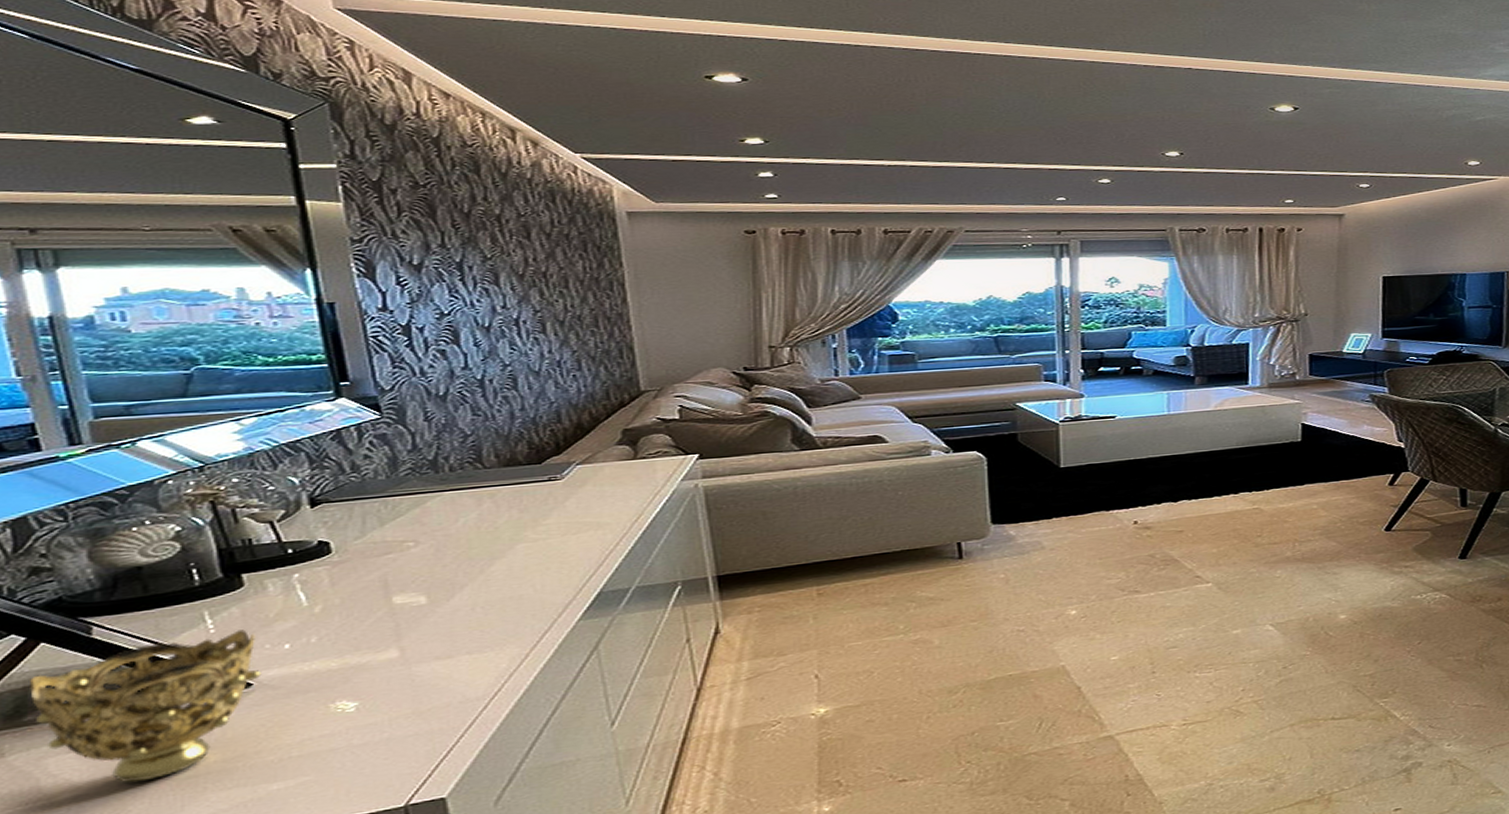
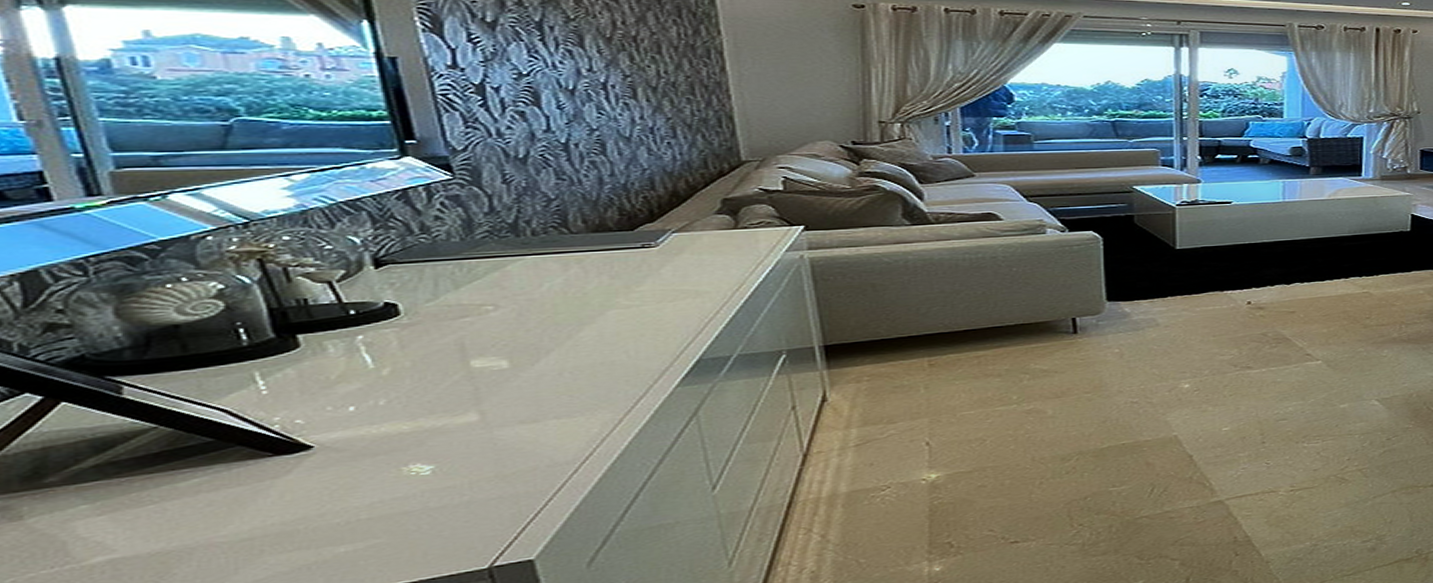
decorative bowl: present [30,629,262,783] -> none [50,391,323,546]

